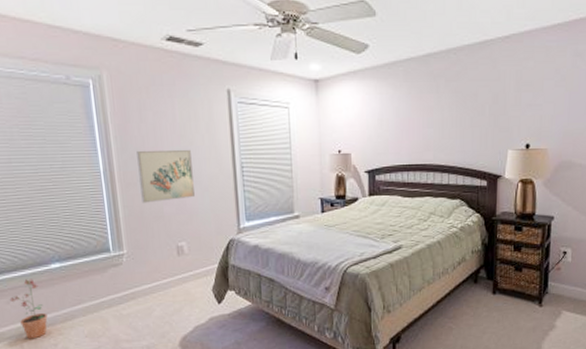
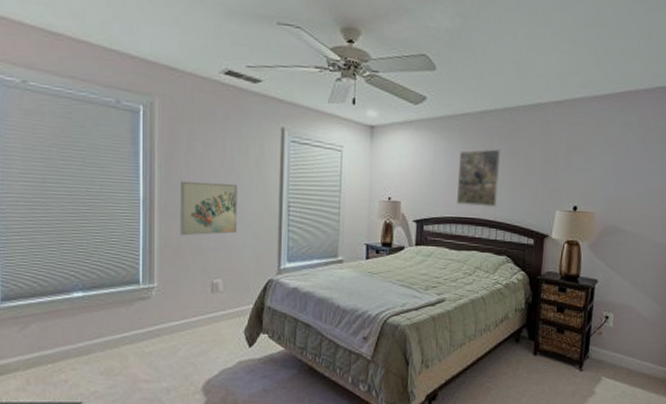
potted plant: present [10,279,48,339] -> none [23,307,61,373]
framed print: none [407,92,447,152] -> present [457,149,500,208]

